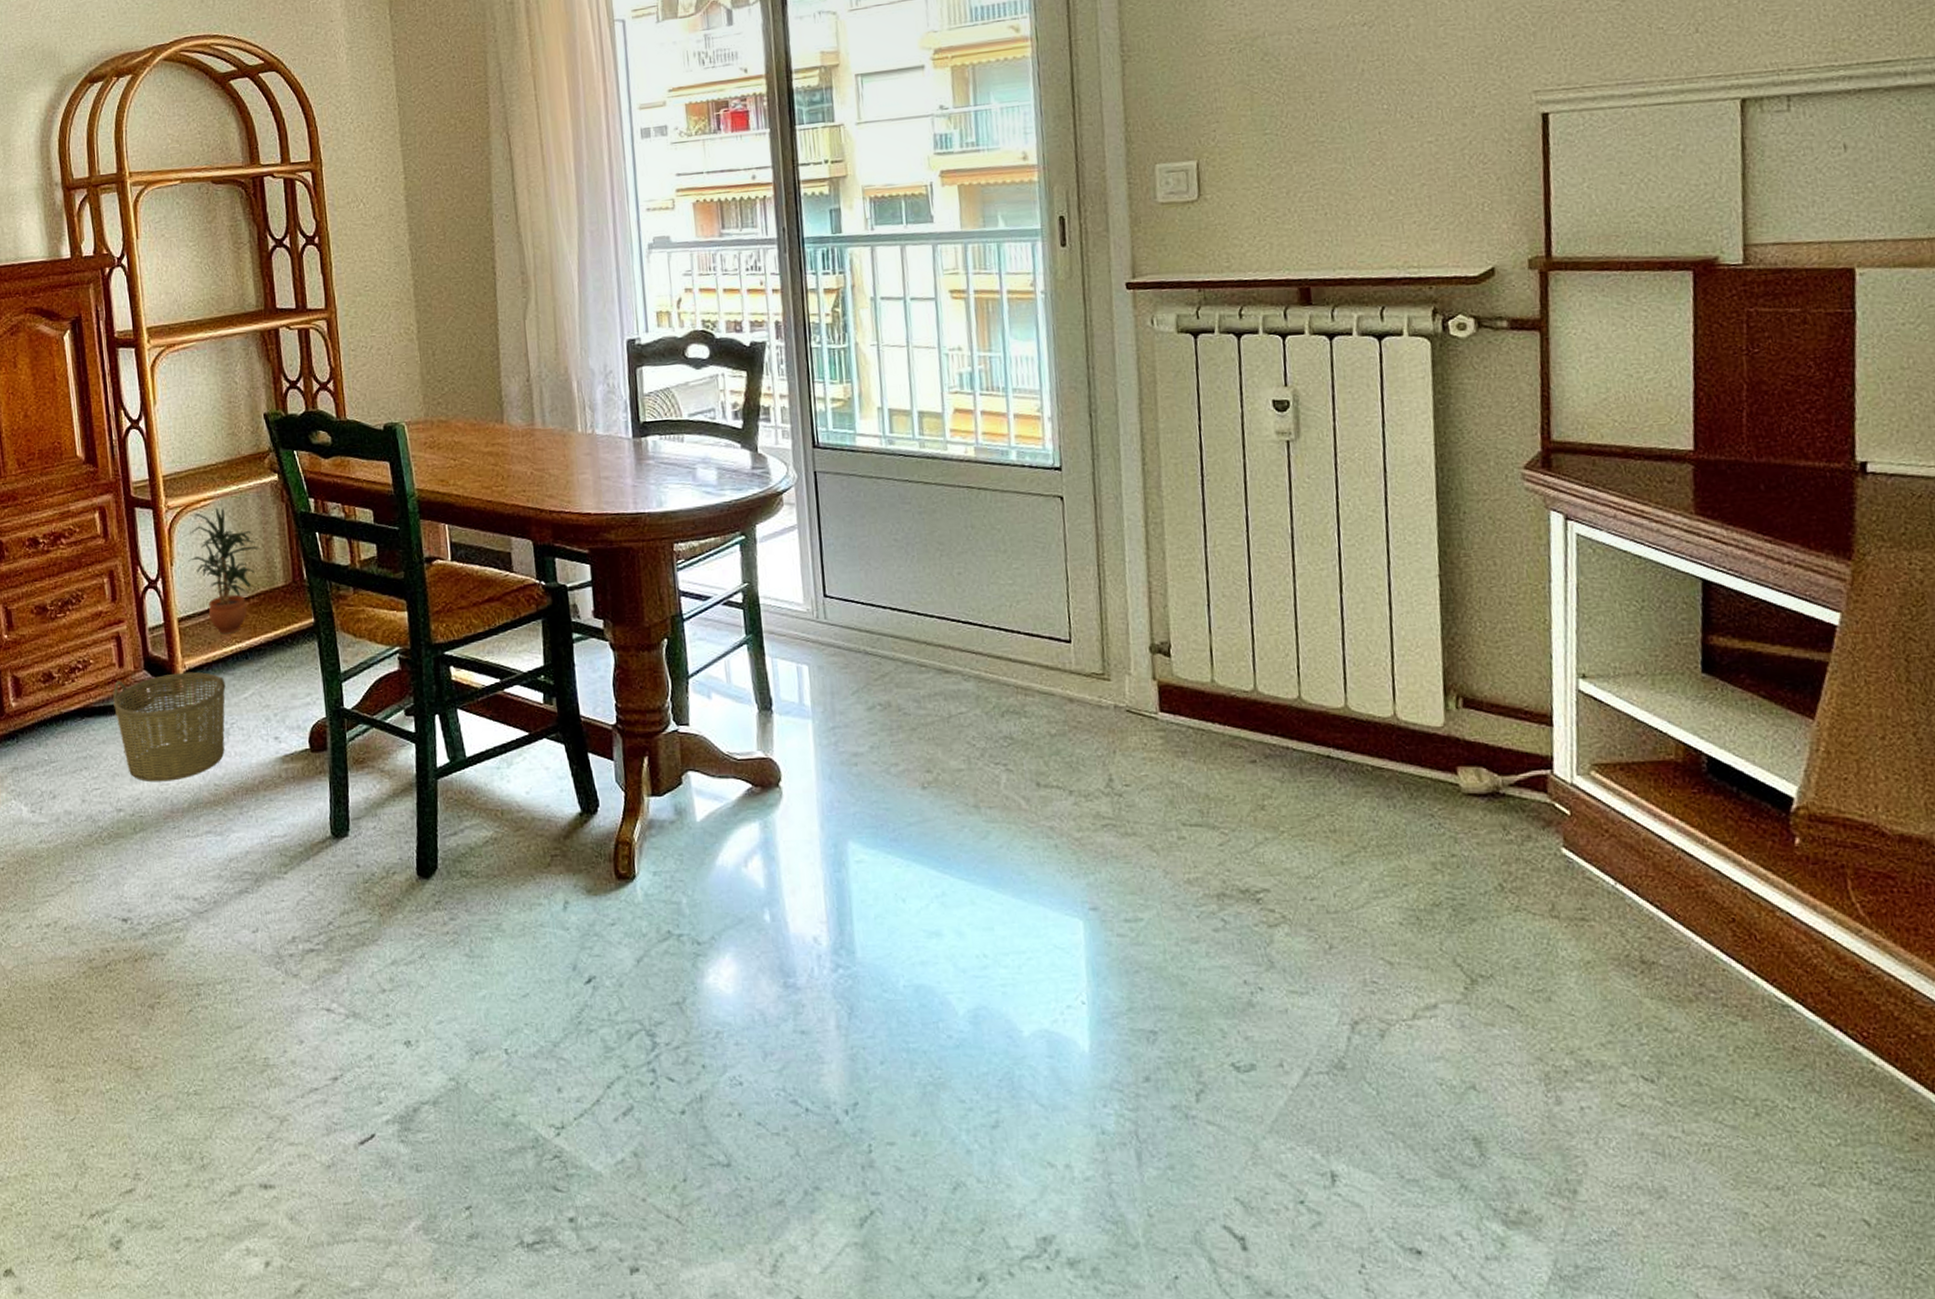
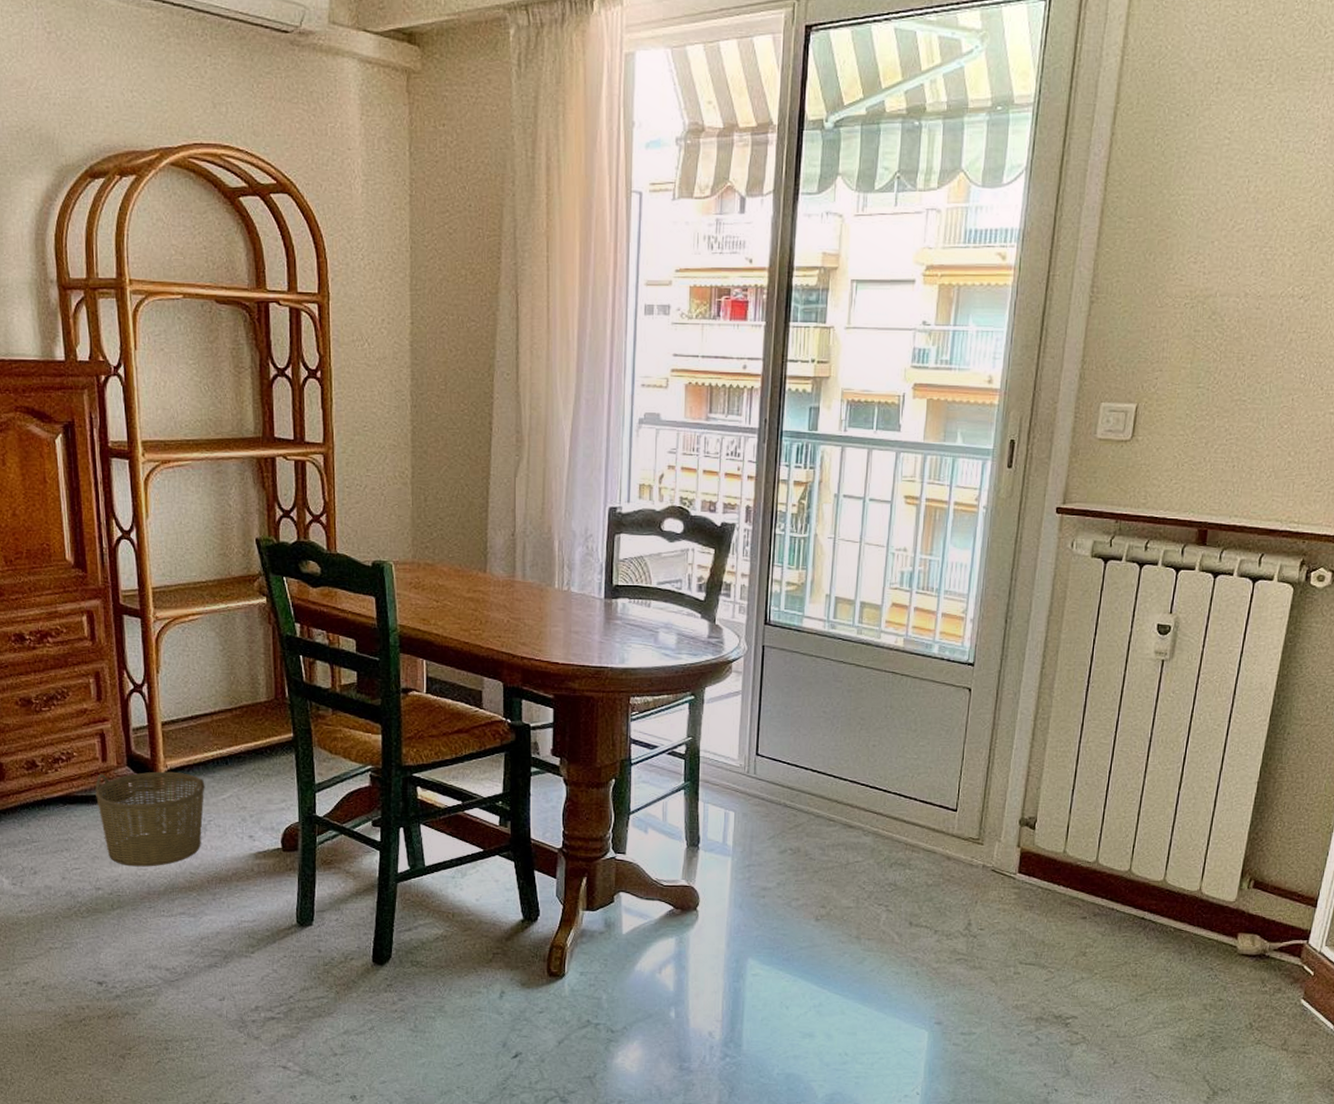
potted plant: present [188,507,261,634] -> none [174,622,246,740]

